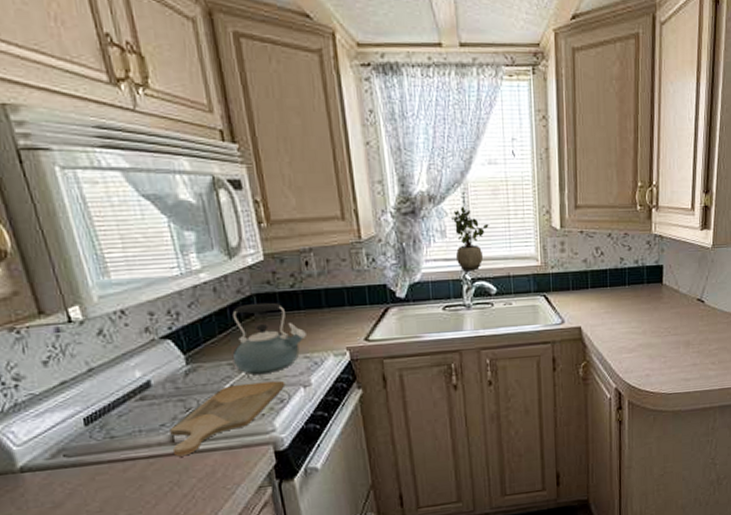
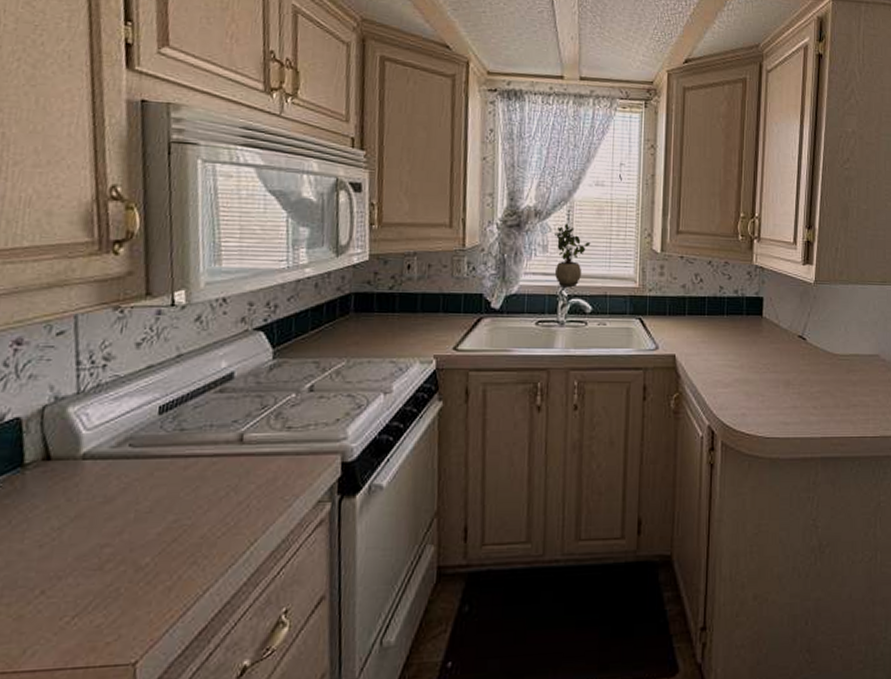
chopping board: present [170,380,286,457] -> none [238,384,366,458]
kettle: present [232,302,308,375] -> none [319,302,398,376]

